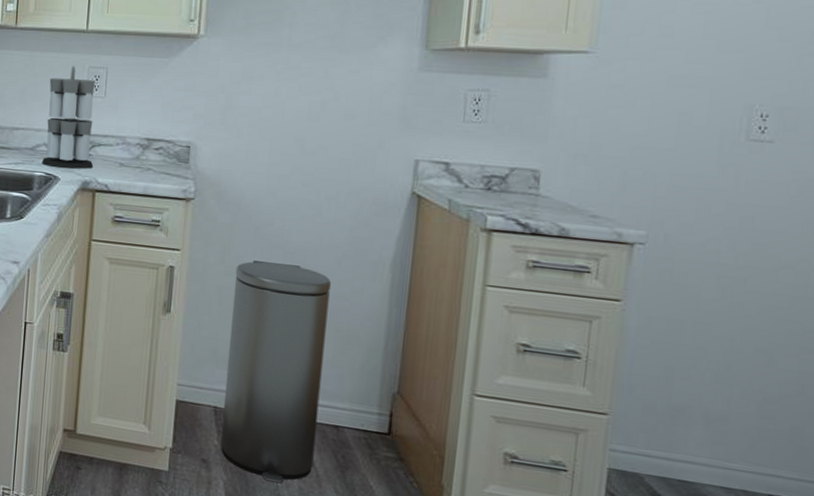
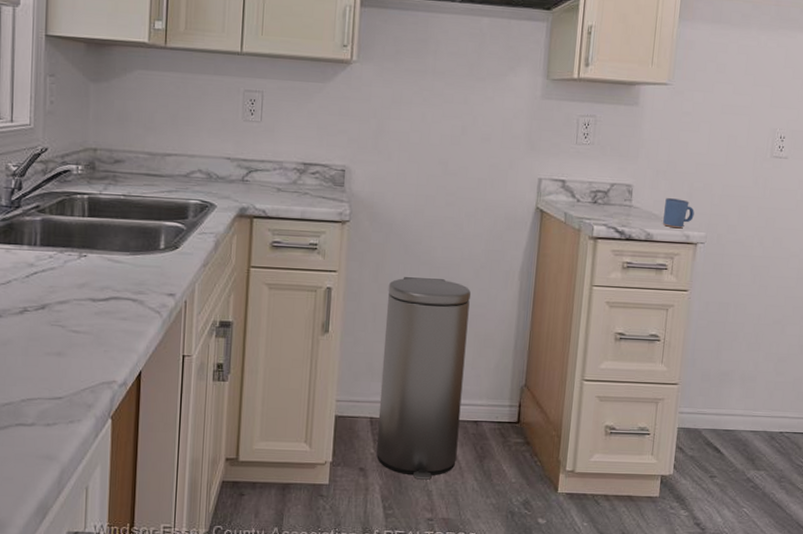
spice rack: present [42,65,95,170] -> none [197,88,251,196]
mug: none [583,187,630,225] -> present [663,198,695,229]

